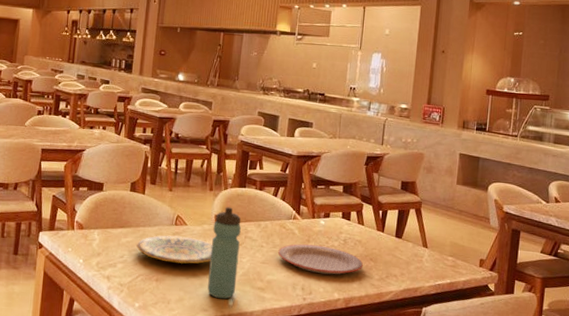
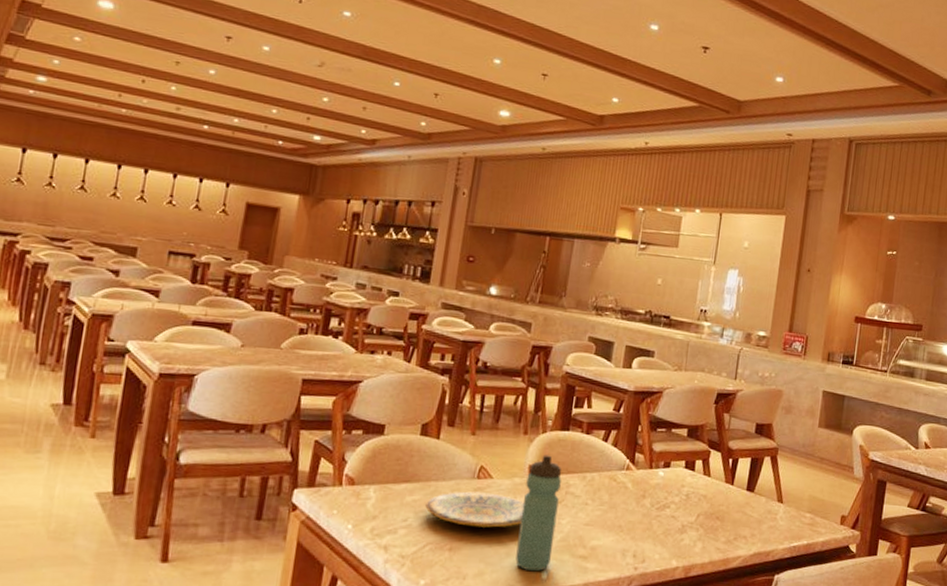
plate: present [278,244,364,275] -> none [606,500,708,538]

